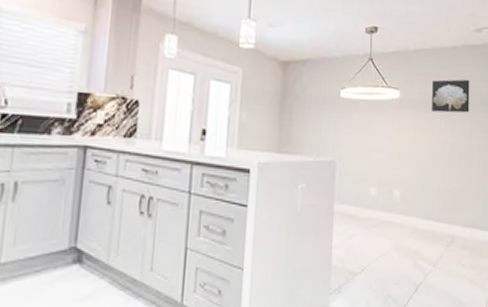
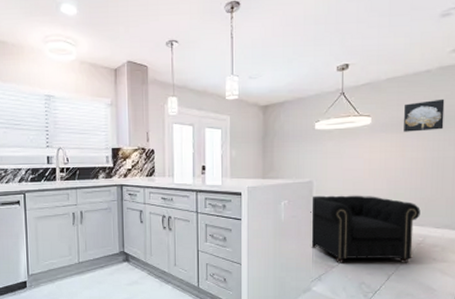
armchair: none [331,179,449,270] -> present [310,195,421,263]

